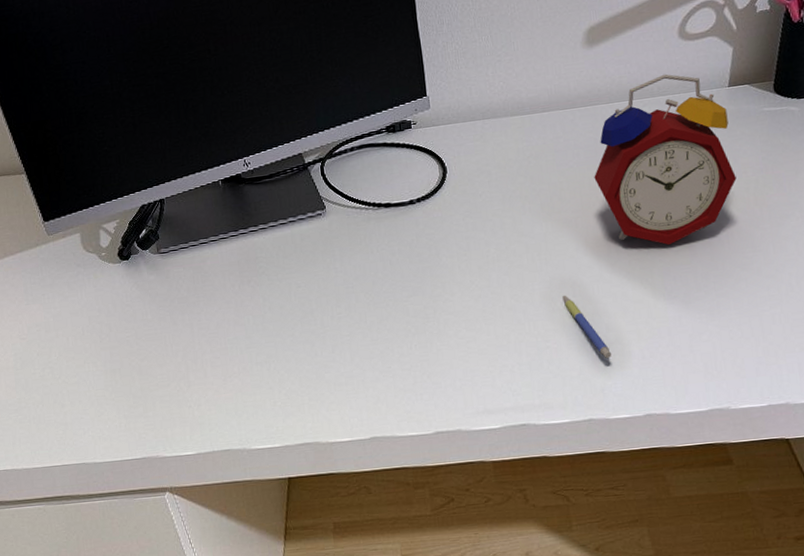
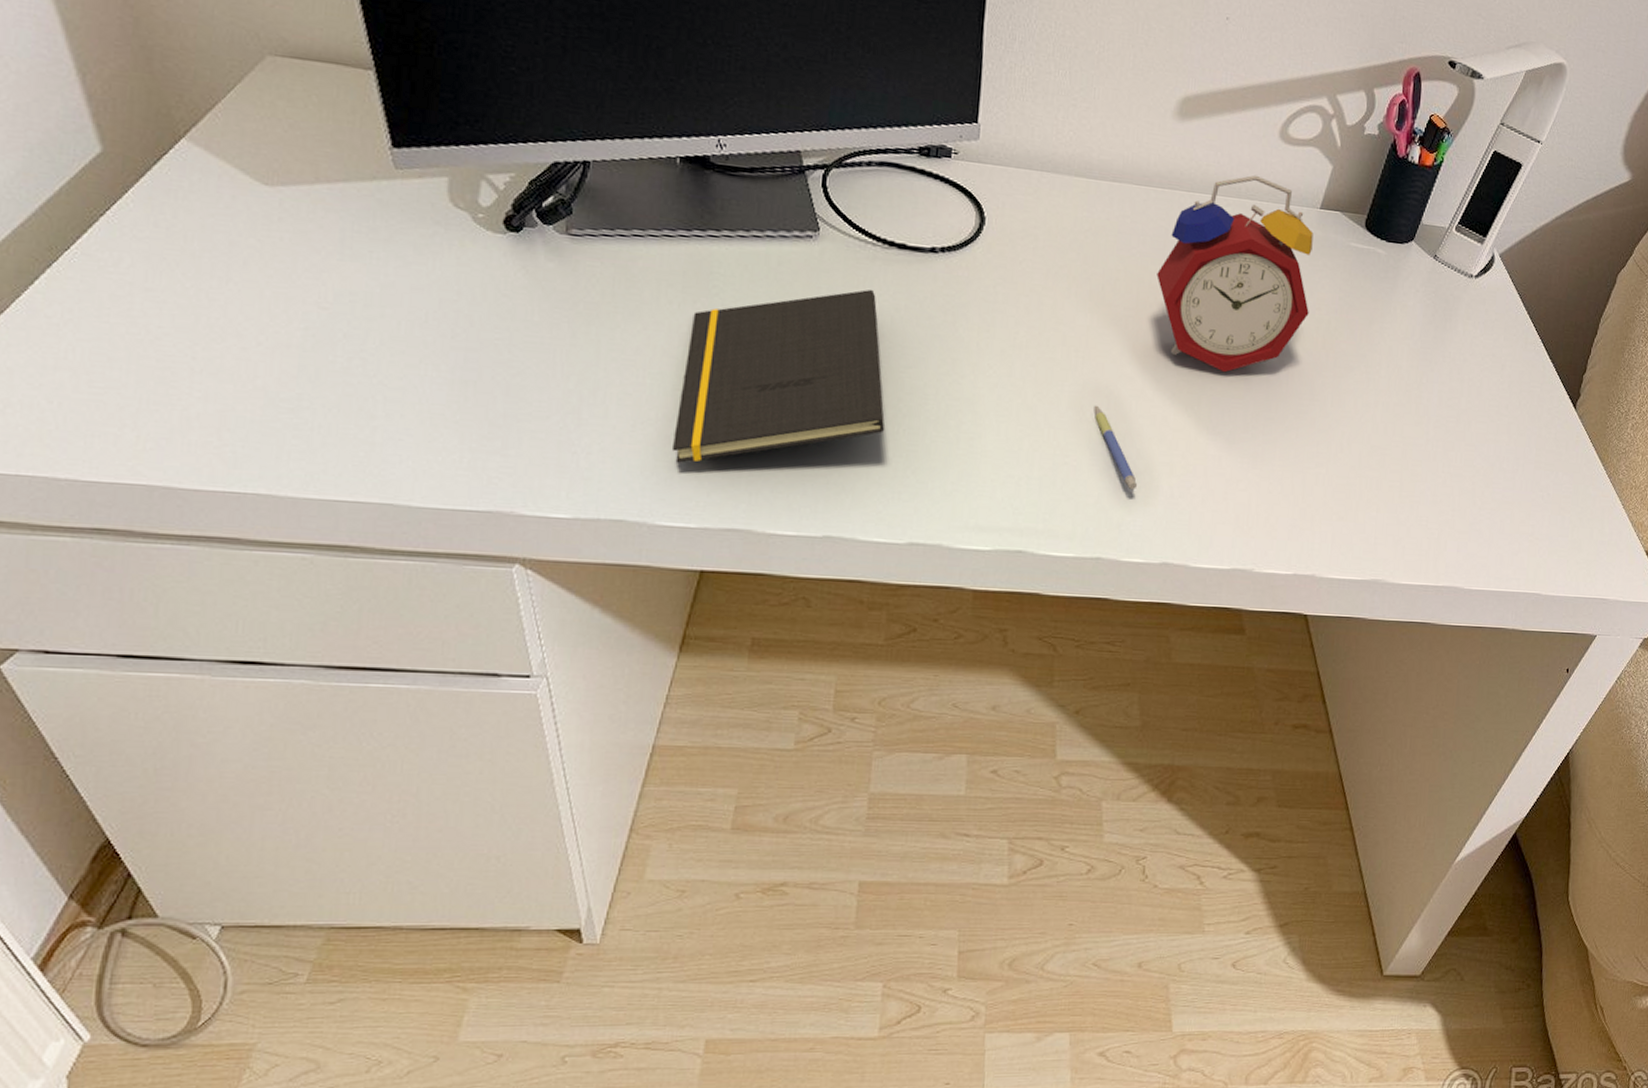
notepad: none [250,243,400,401] -> present [671,289,885,463]

